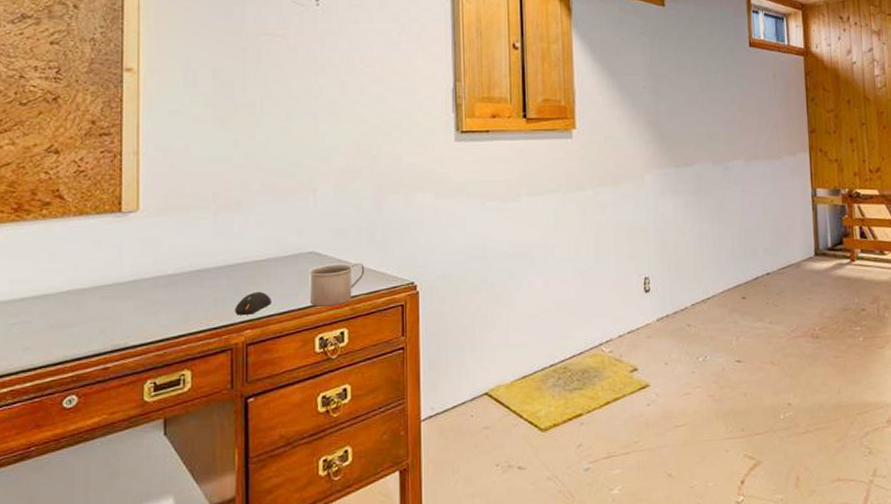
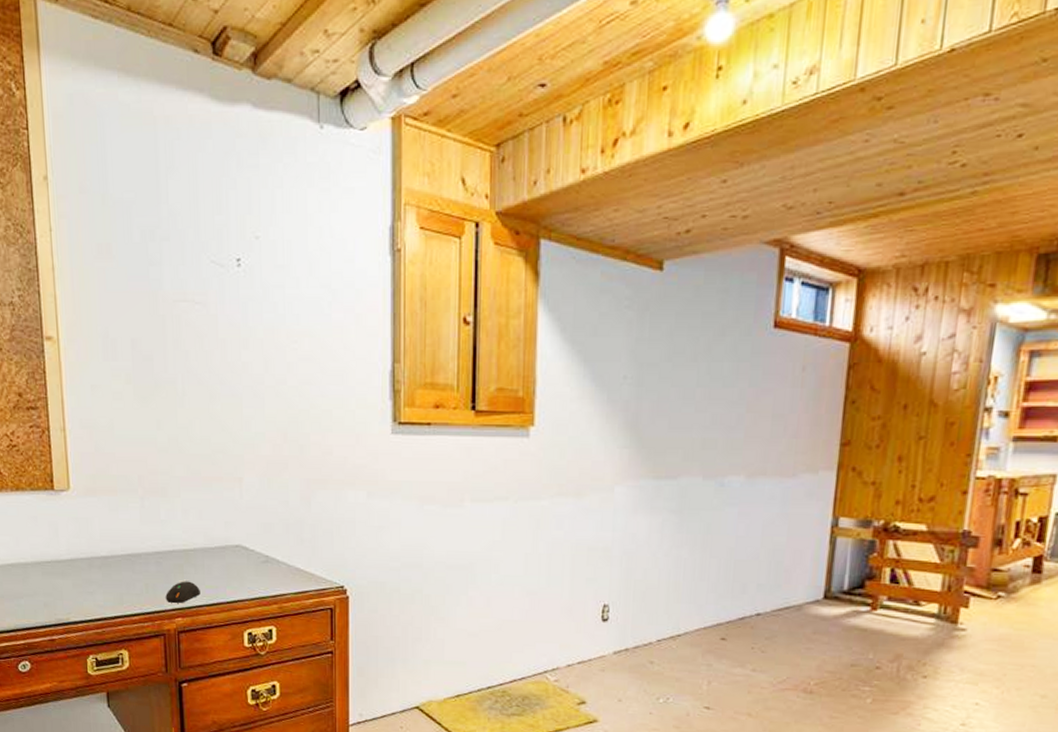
mug: present [309,262,365,308] -> none [236,560,293,604]

